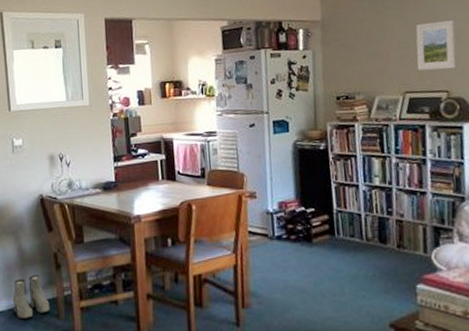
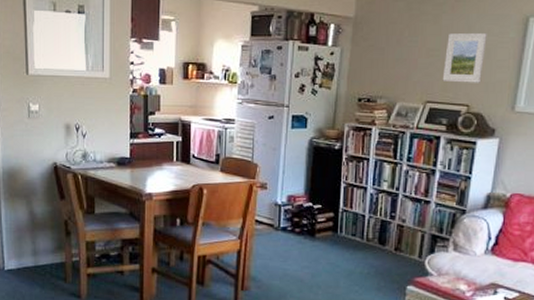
boots: present [12,275,50,320] -> none [22,239,58,279]

